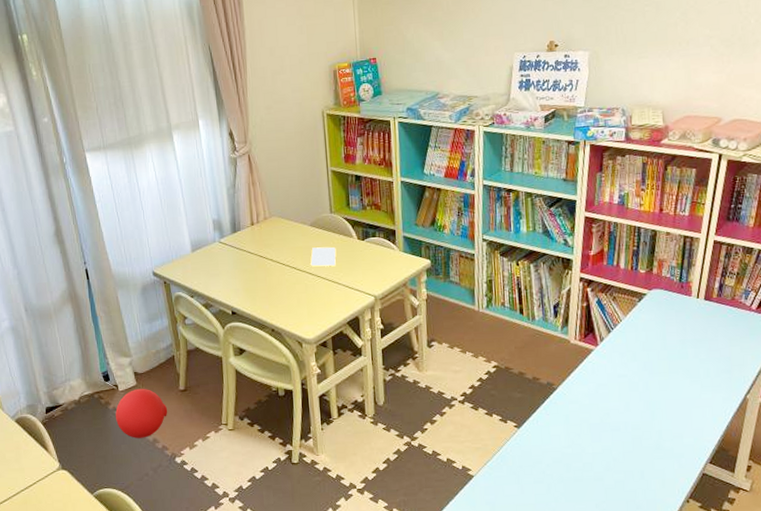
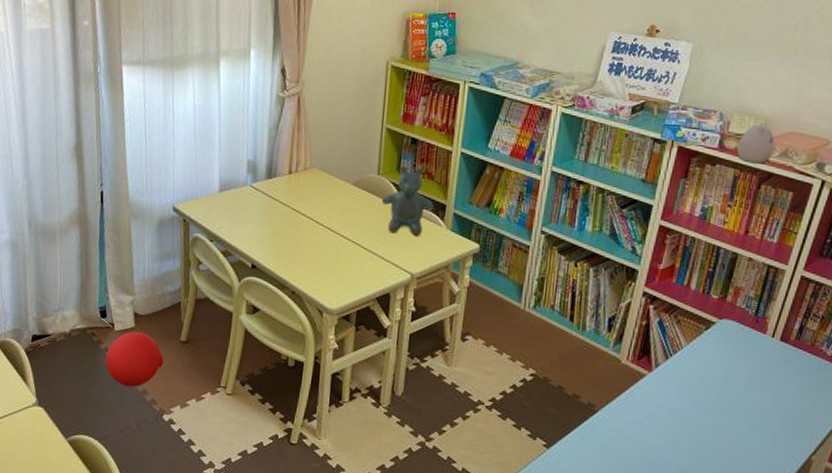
paper: present [311,247,336,266] -> none [347,209,377,233]
stuffed animal: none [337,200,385,263] -> present [381,166,434,236]
plush toy: none [641,111,674,149] -> present [737,122,775,164]

